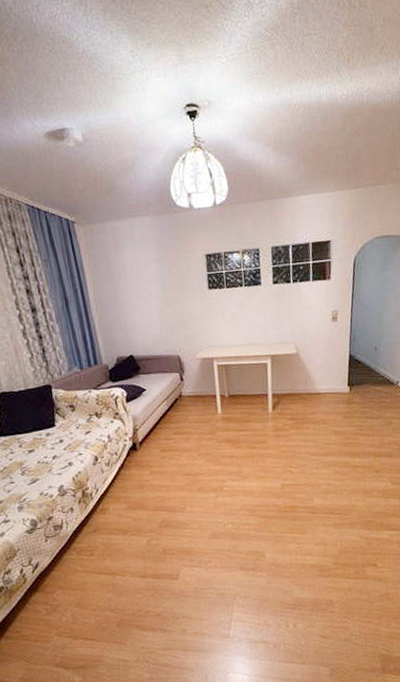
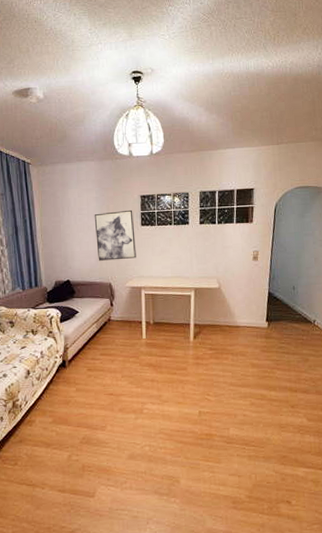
wall art: none [154,271,205,332] -> present [94,209,136,261]

